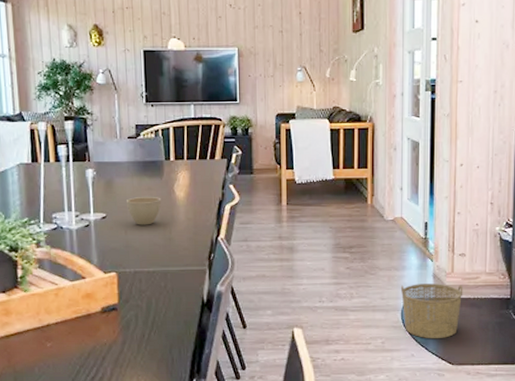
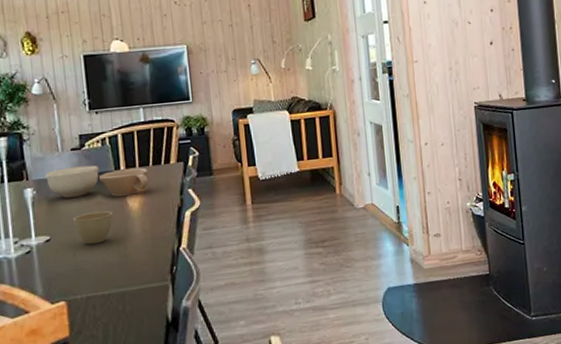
bowl: none [105,153,151,181] -> present [45,165,99,198]
cup: none [151,161,195,185] -> present [99,168,149,197]
basket: present [400,284,463,339] -> none [378,266,443,329]

